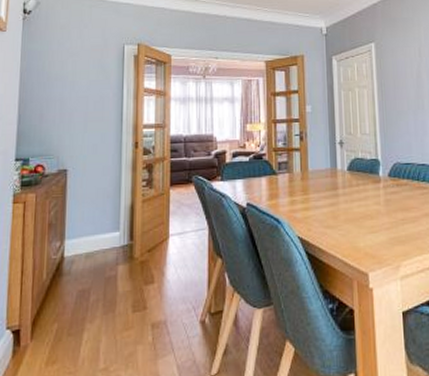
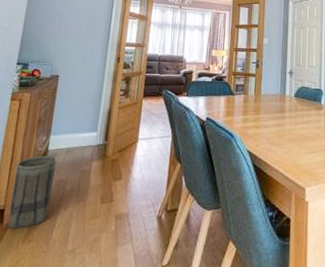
basket: none [26,263,75,352] -> present [7,155,57,230]

